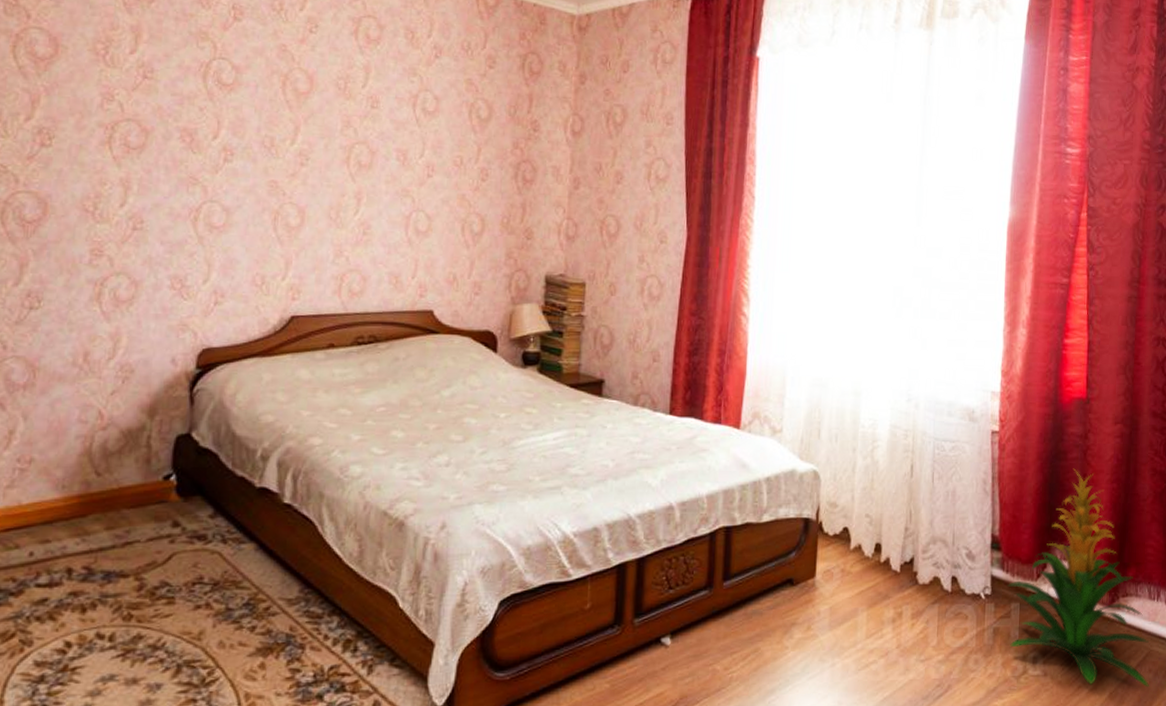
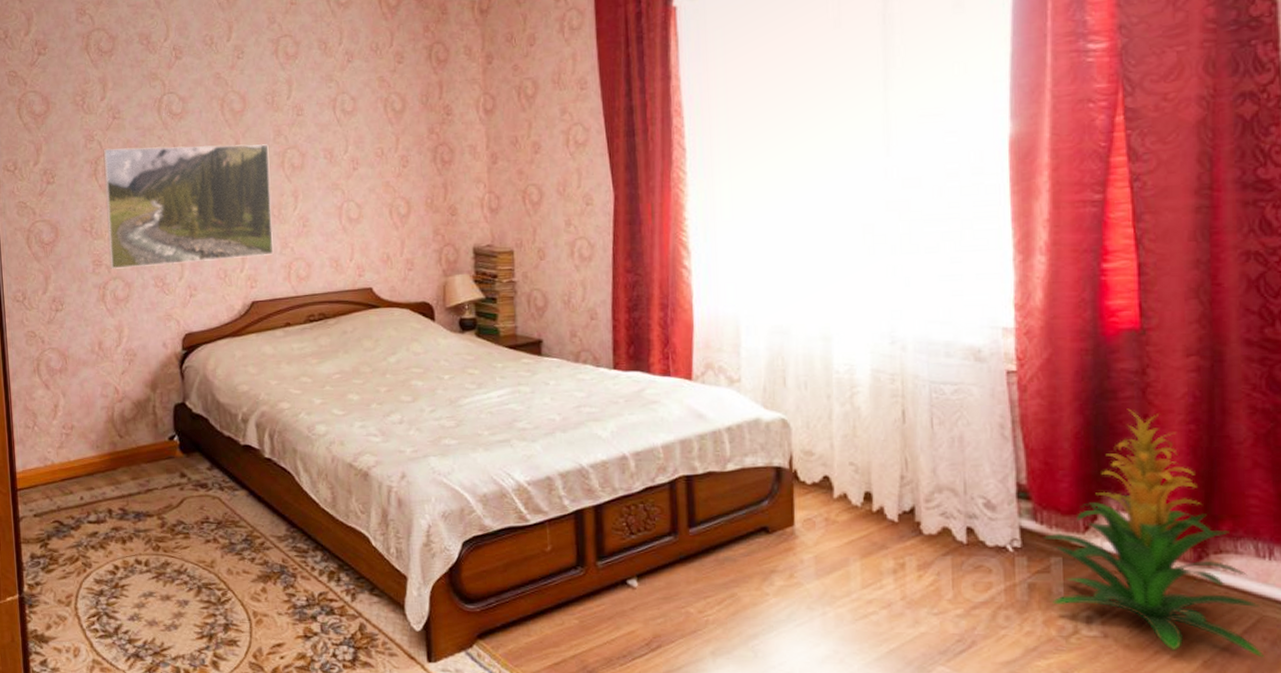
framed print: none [113,112,334,264] -> present [103,144,274,269]

